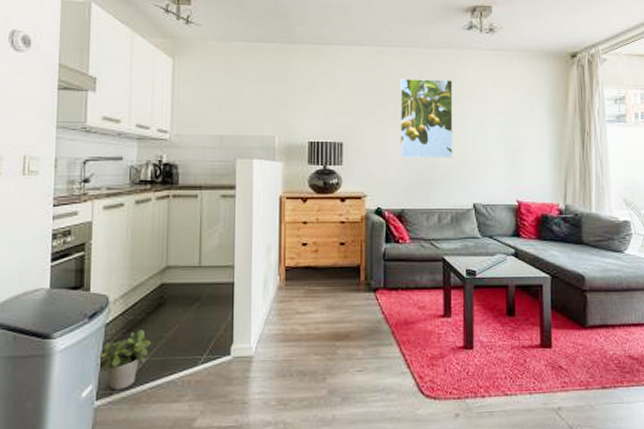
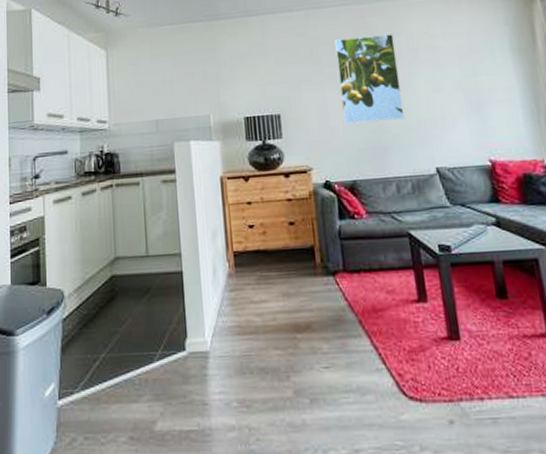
potted plant: present [97,329,152,389] -> none [57,324,107,388]

